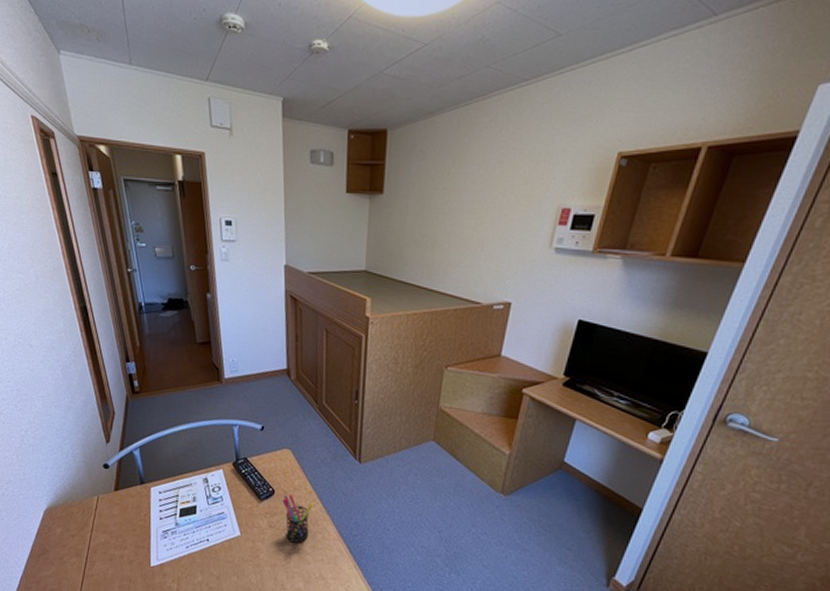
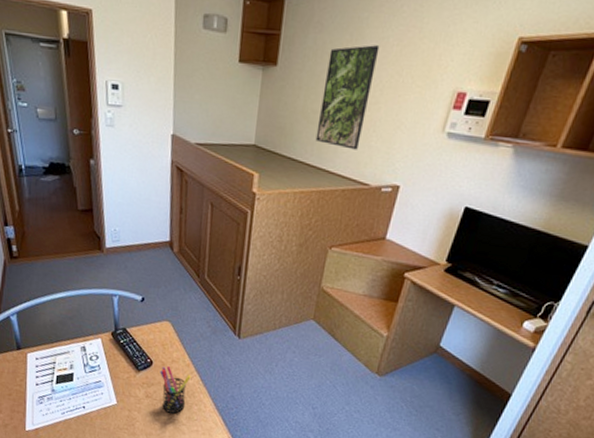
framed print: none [425,169,482,270] -> present [315,45,380,150]

